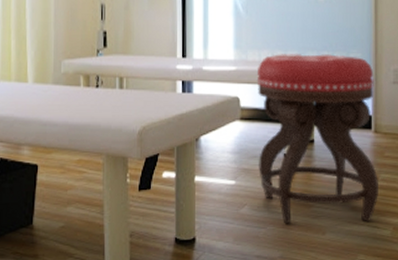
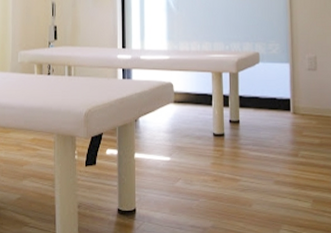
stool: present [256,53,378,224] -> none [187,43,299,197]

